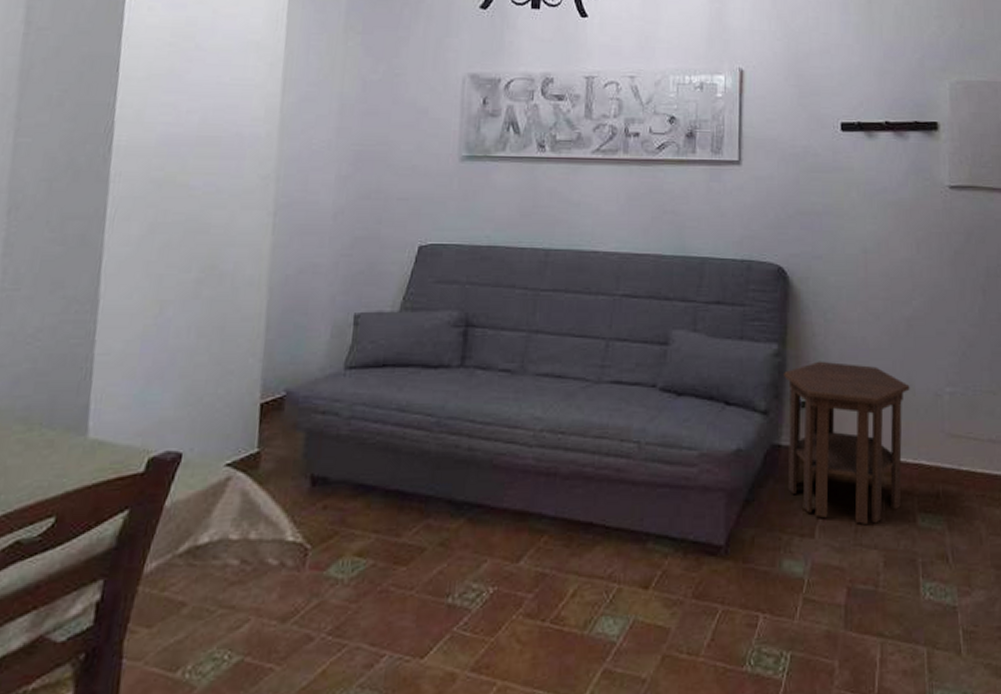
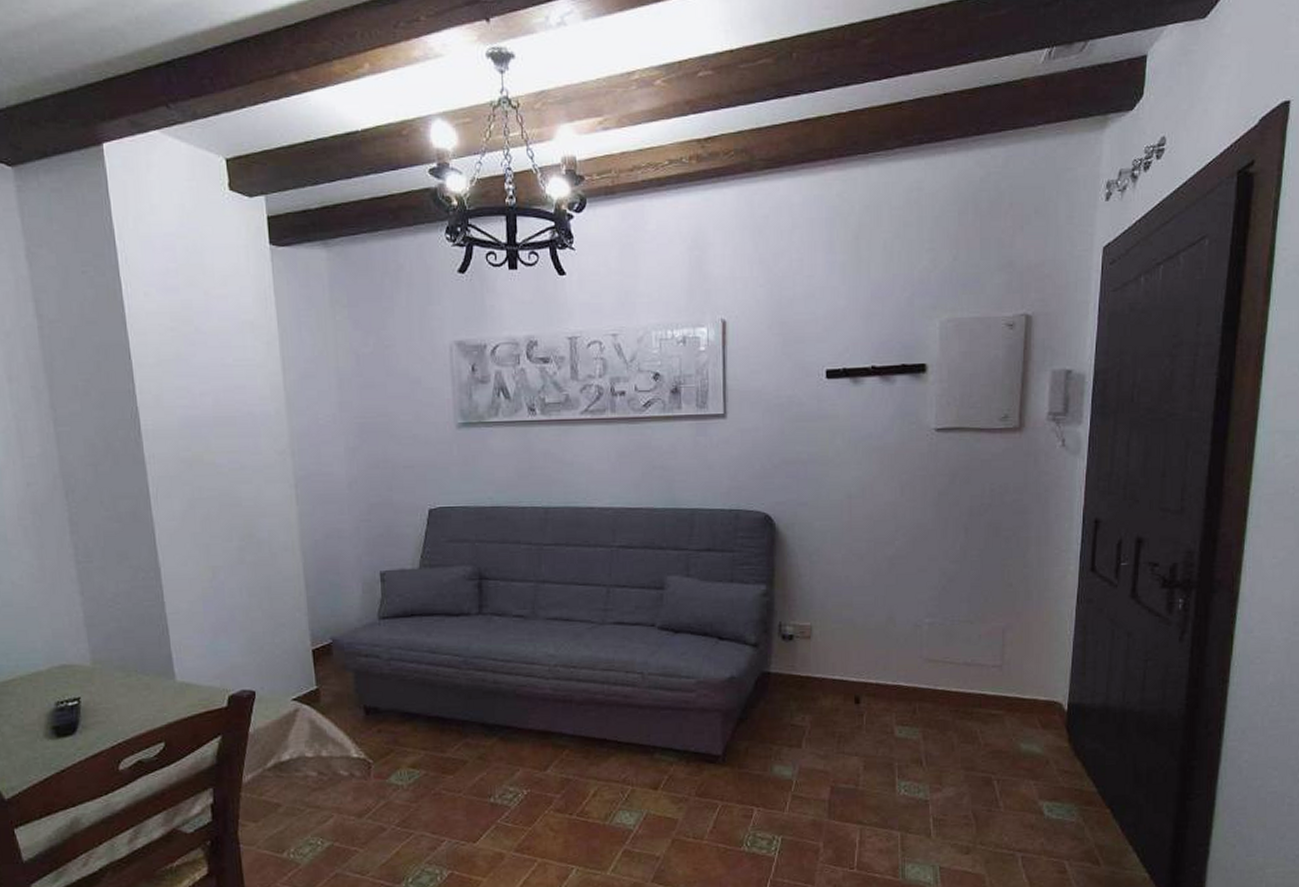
side table: present [784,361,910,524] -> none [772,599,891,736]

